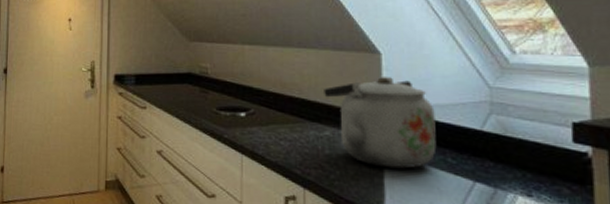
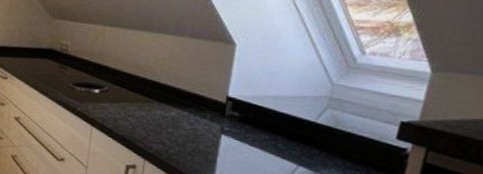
kettle: present [324,76,437,169] -> none [175,65,276,151]

